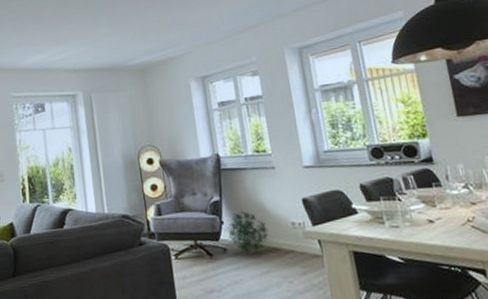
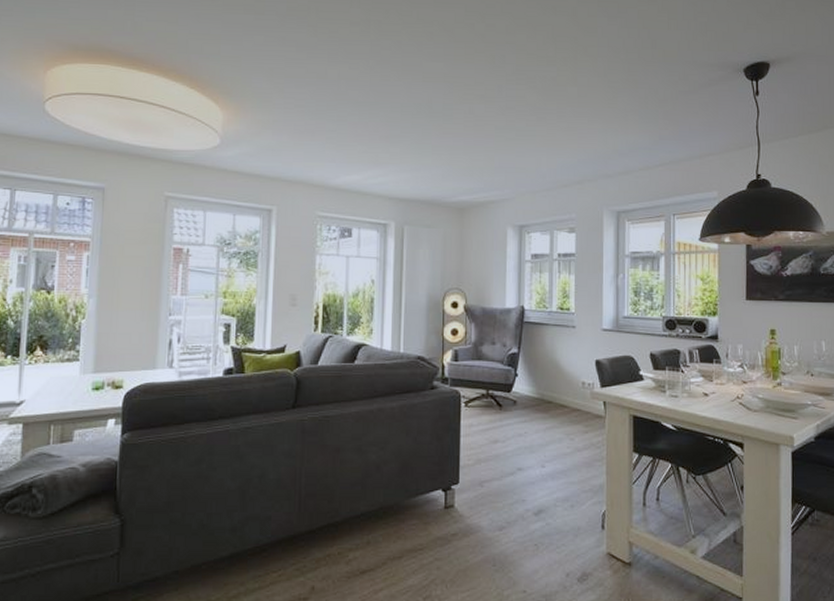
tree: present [225,210,269,254] -> none [518,365,559,408]

